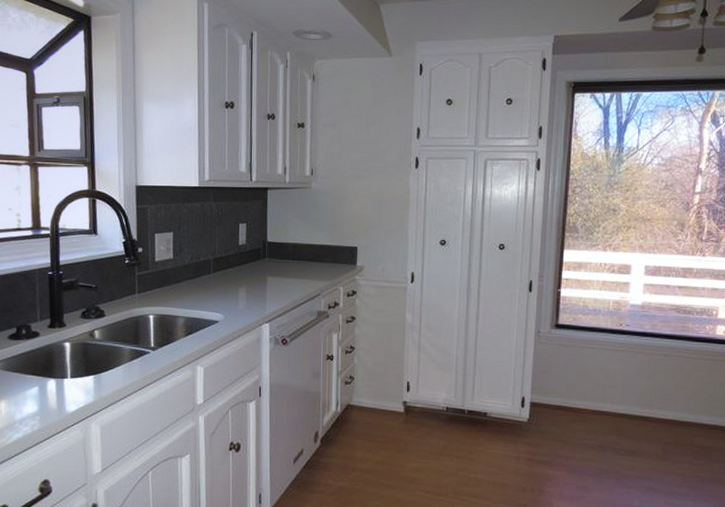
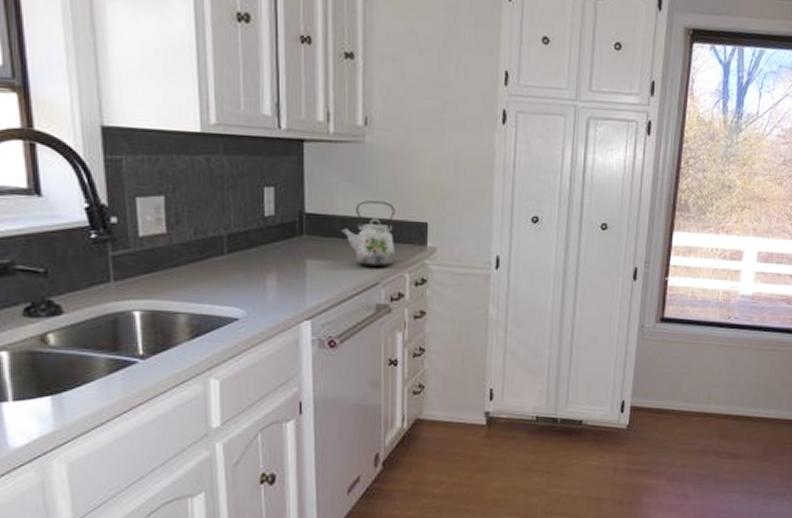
kettle: none [292,231,333,283] -> present [340,200,396,268]

